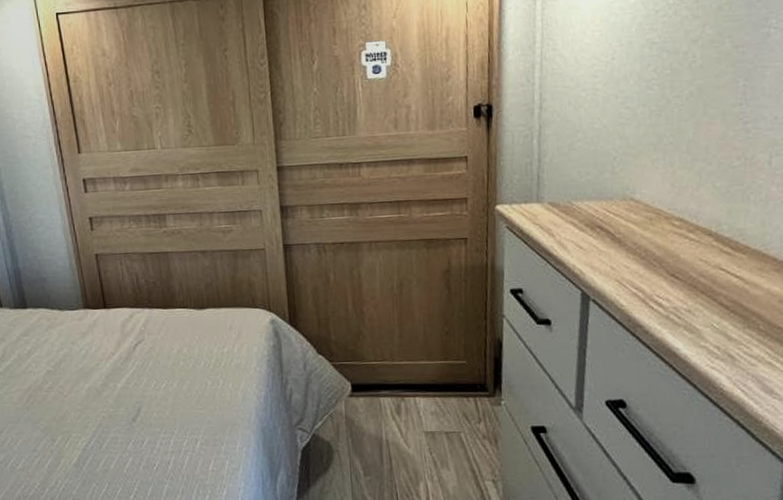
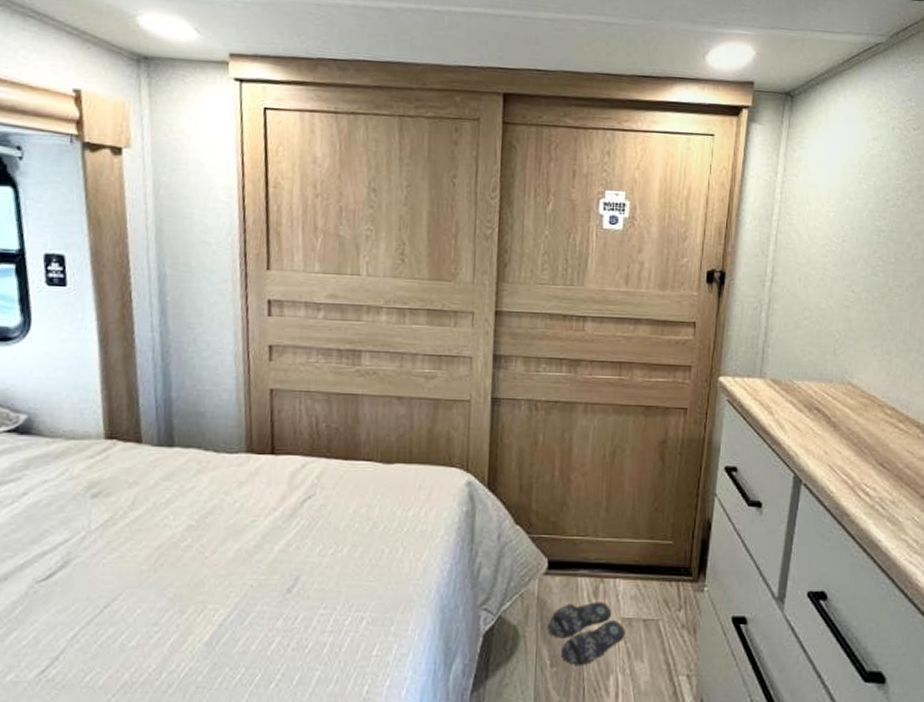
slippers: none [358,418,430,475] -> present [548,602,625,666]

